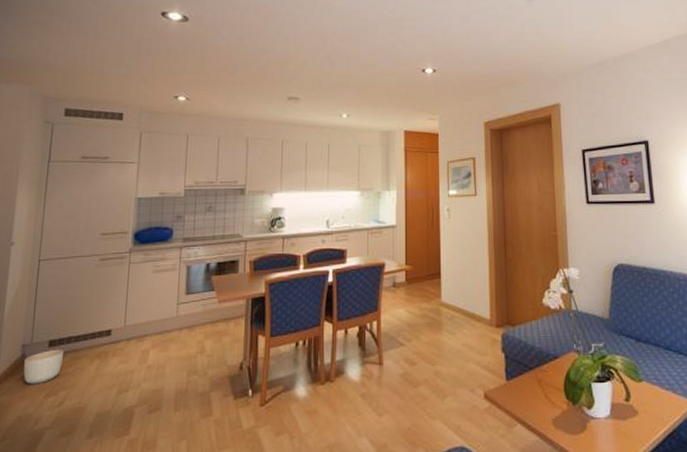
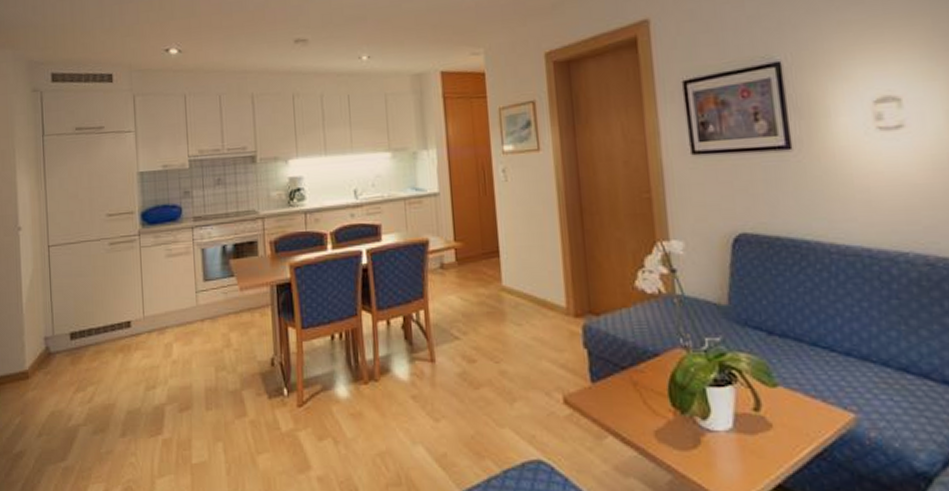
planter: present [23,350,64,385] -> none [49,343,87,379]

